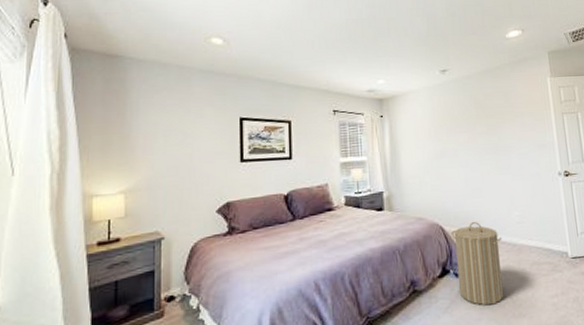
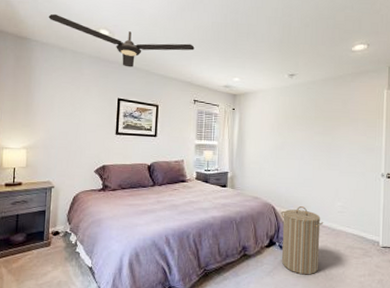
ceiling fan: none [145,24,328,80] -> present [48,13,195,68]

